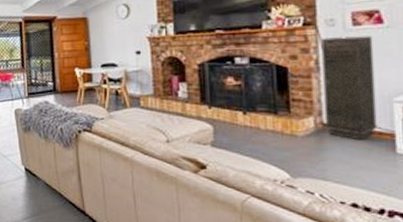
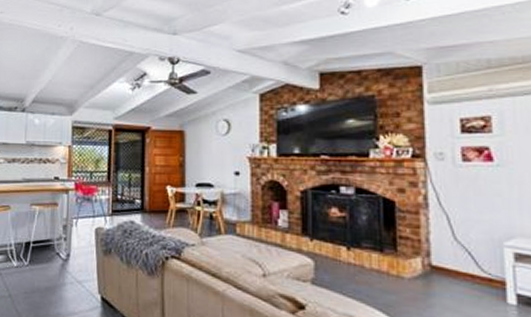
storage cabinet: present [321,36,377,141] -> none [430,172,487,287]

